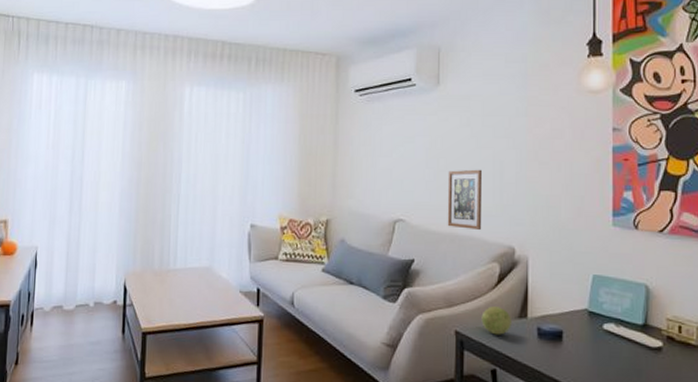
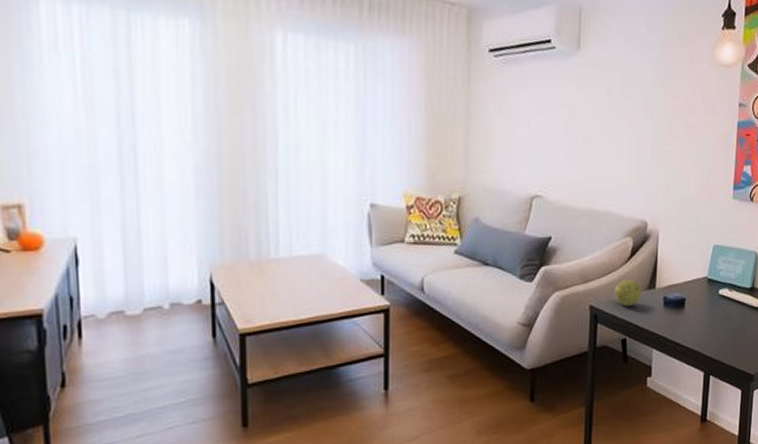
picture frame: present [447,169,483,231] -> none [584,142,620,206]

